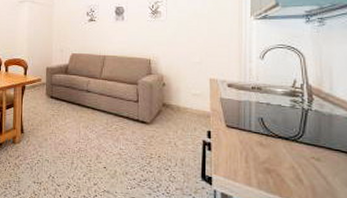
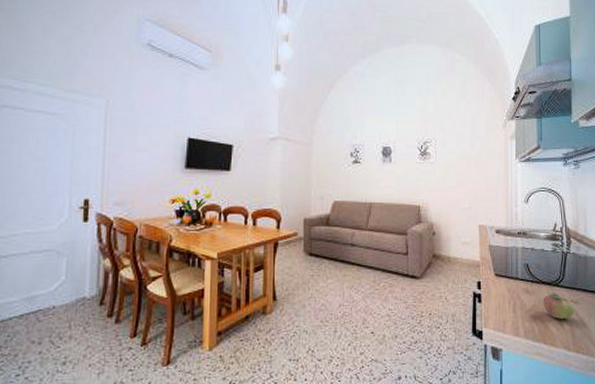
apple: none [279,148,316,175] -> present [543,293,575,319]

